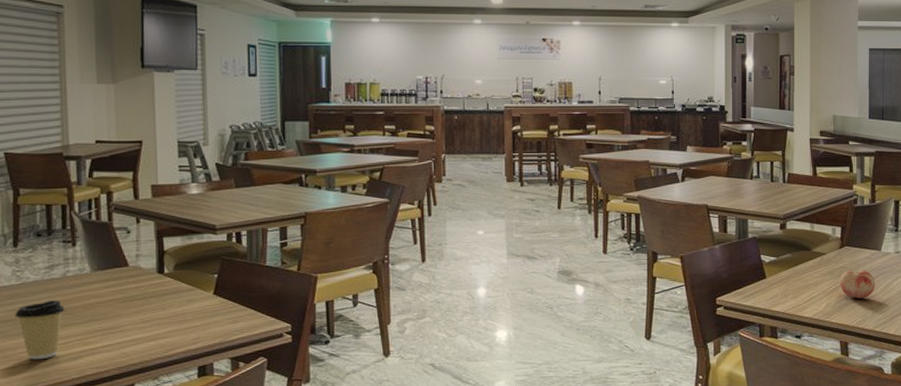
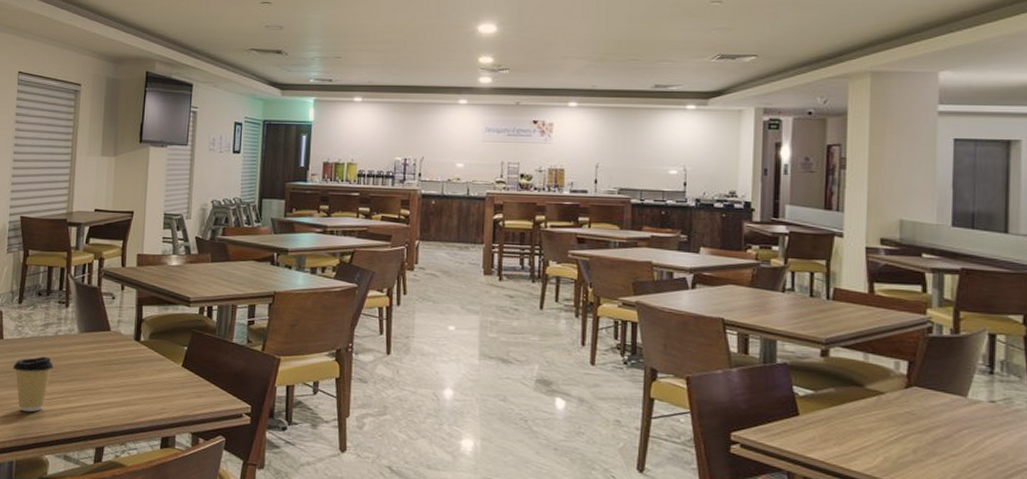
fruit: present [839,270,876,299] -> none [903,418,959,457]

